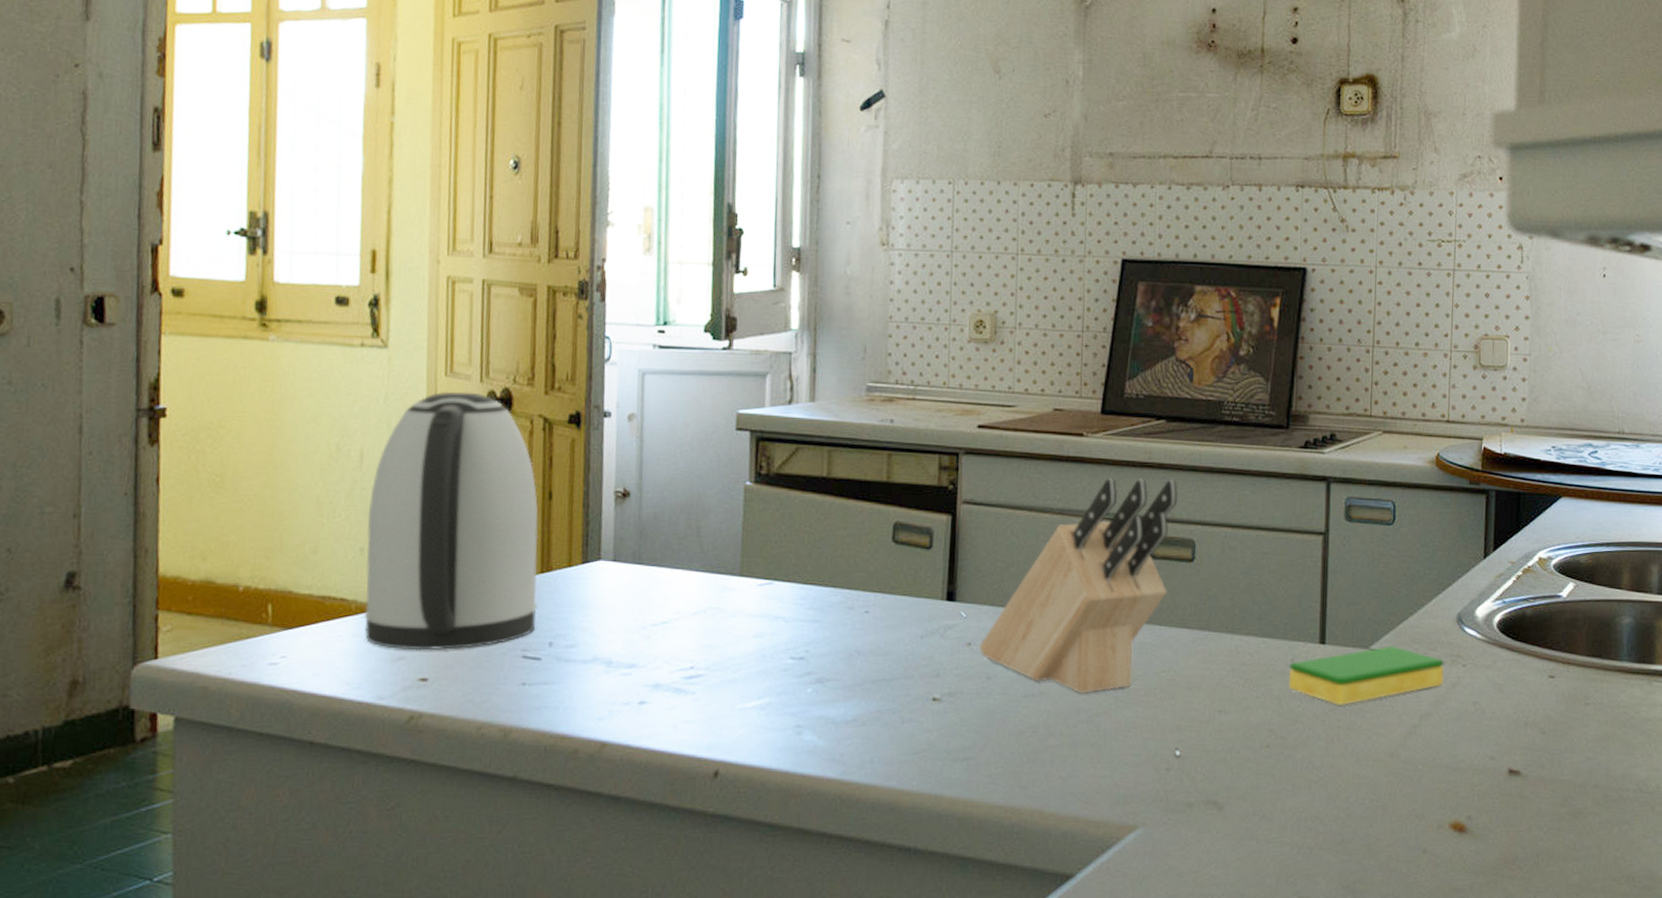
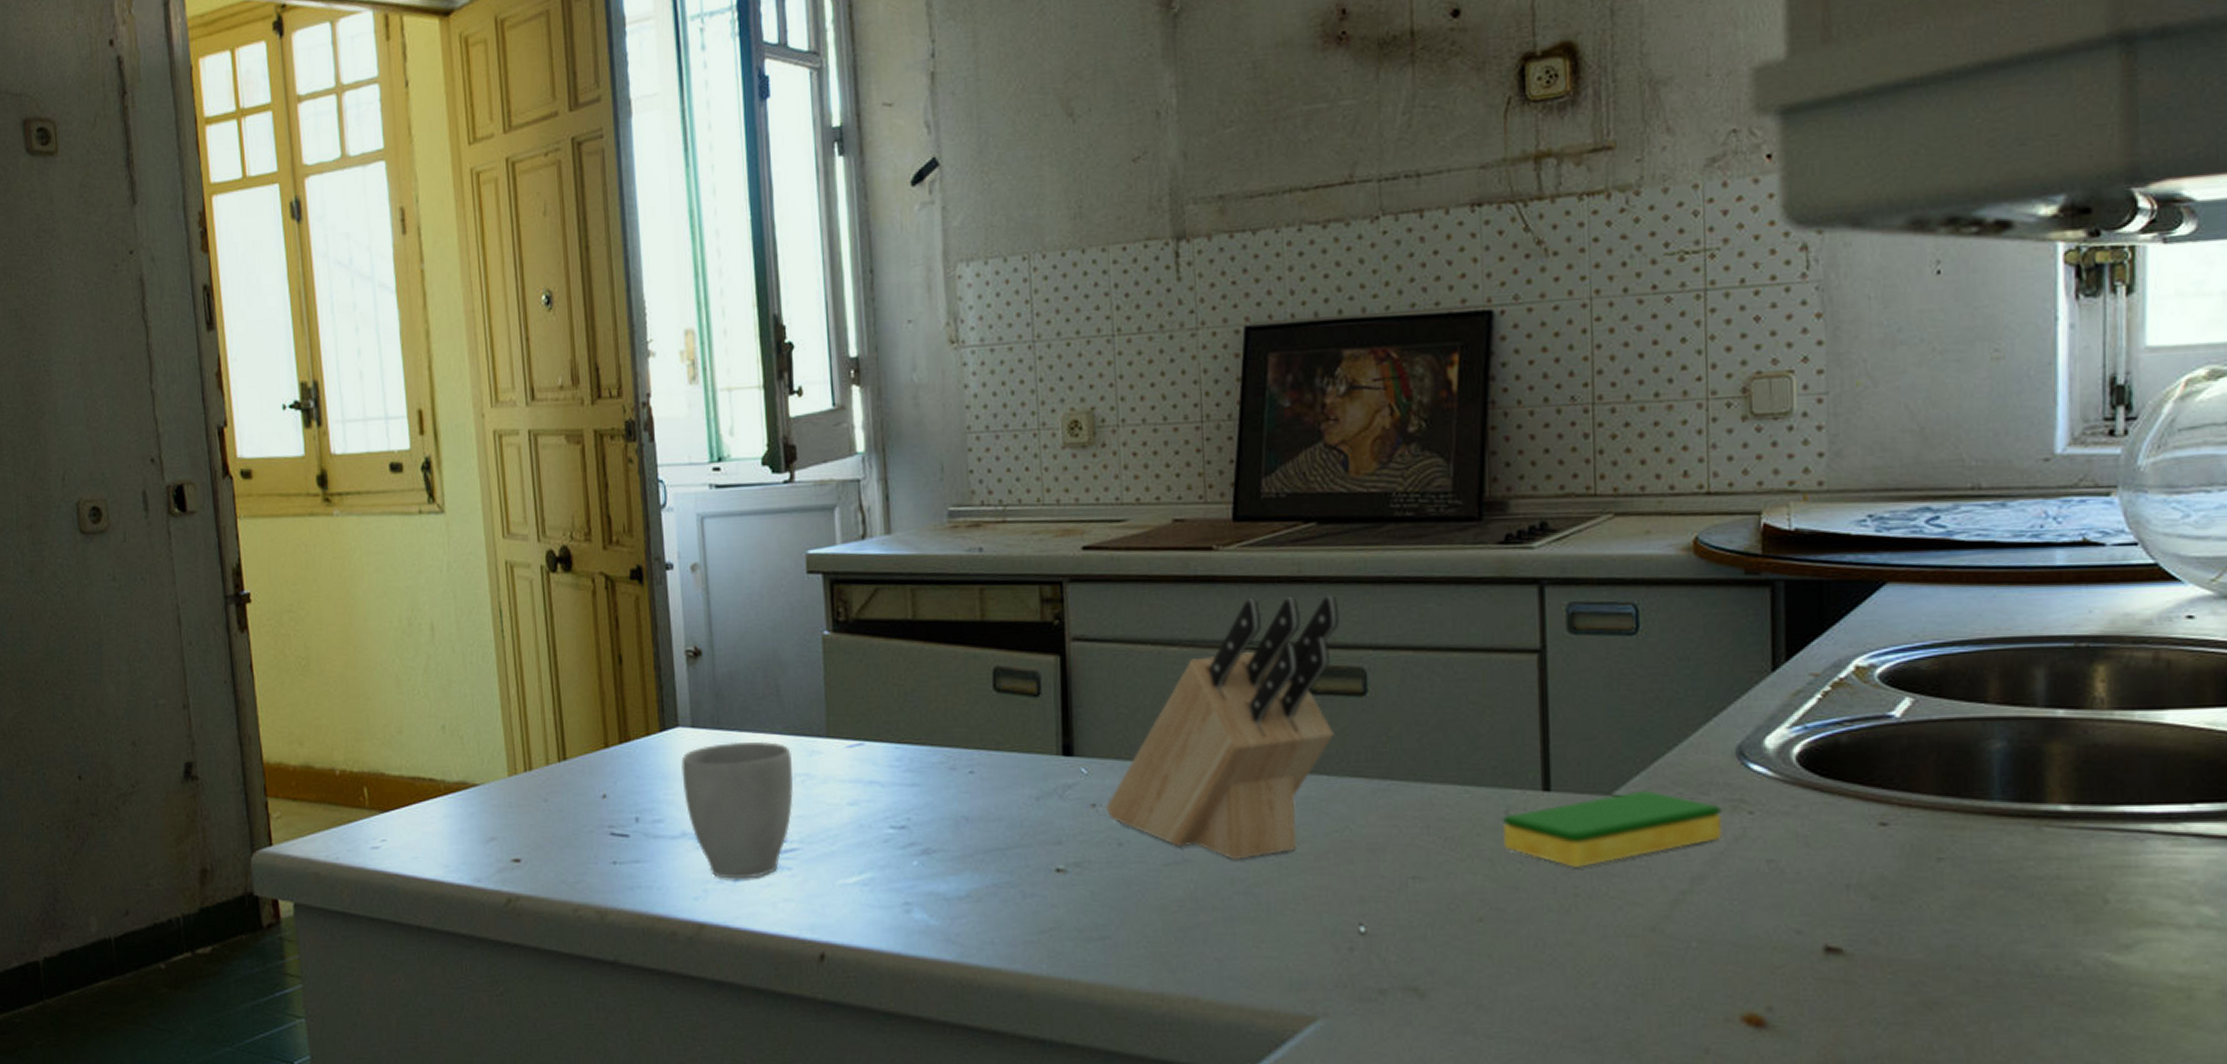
kettle: present [364,391,539,651] -> none [444,553,620,830]
mug: none [599,576,705,701] -> present [681,741,793,879]

